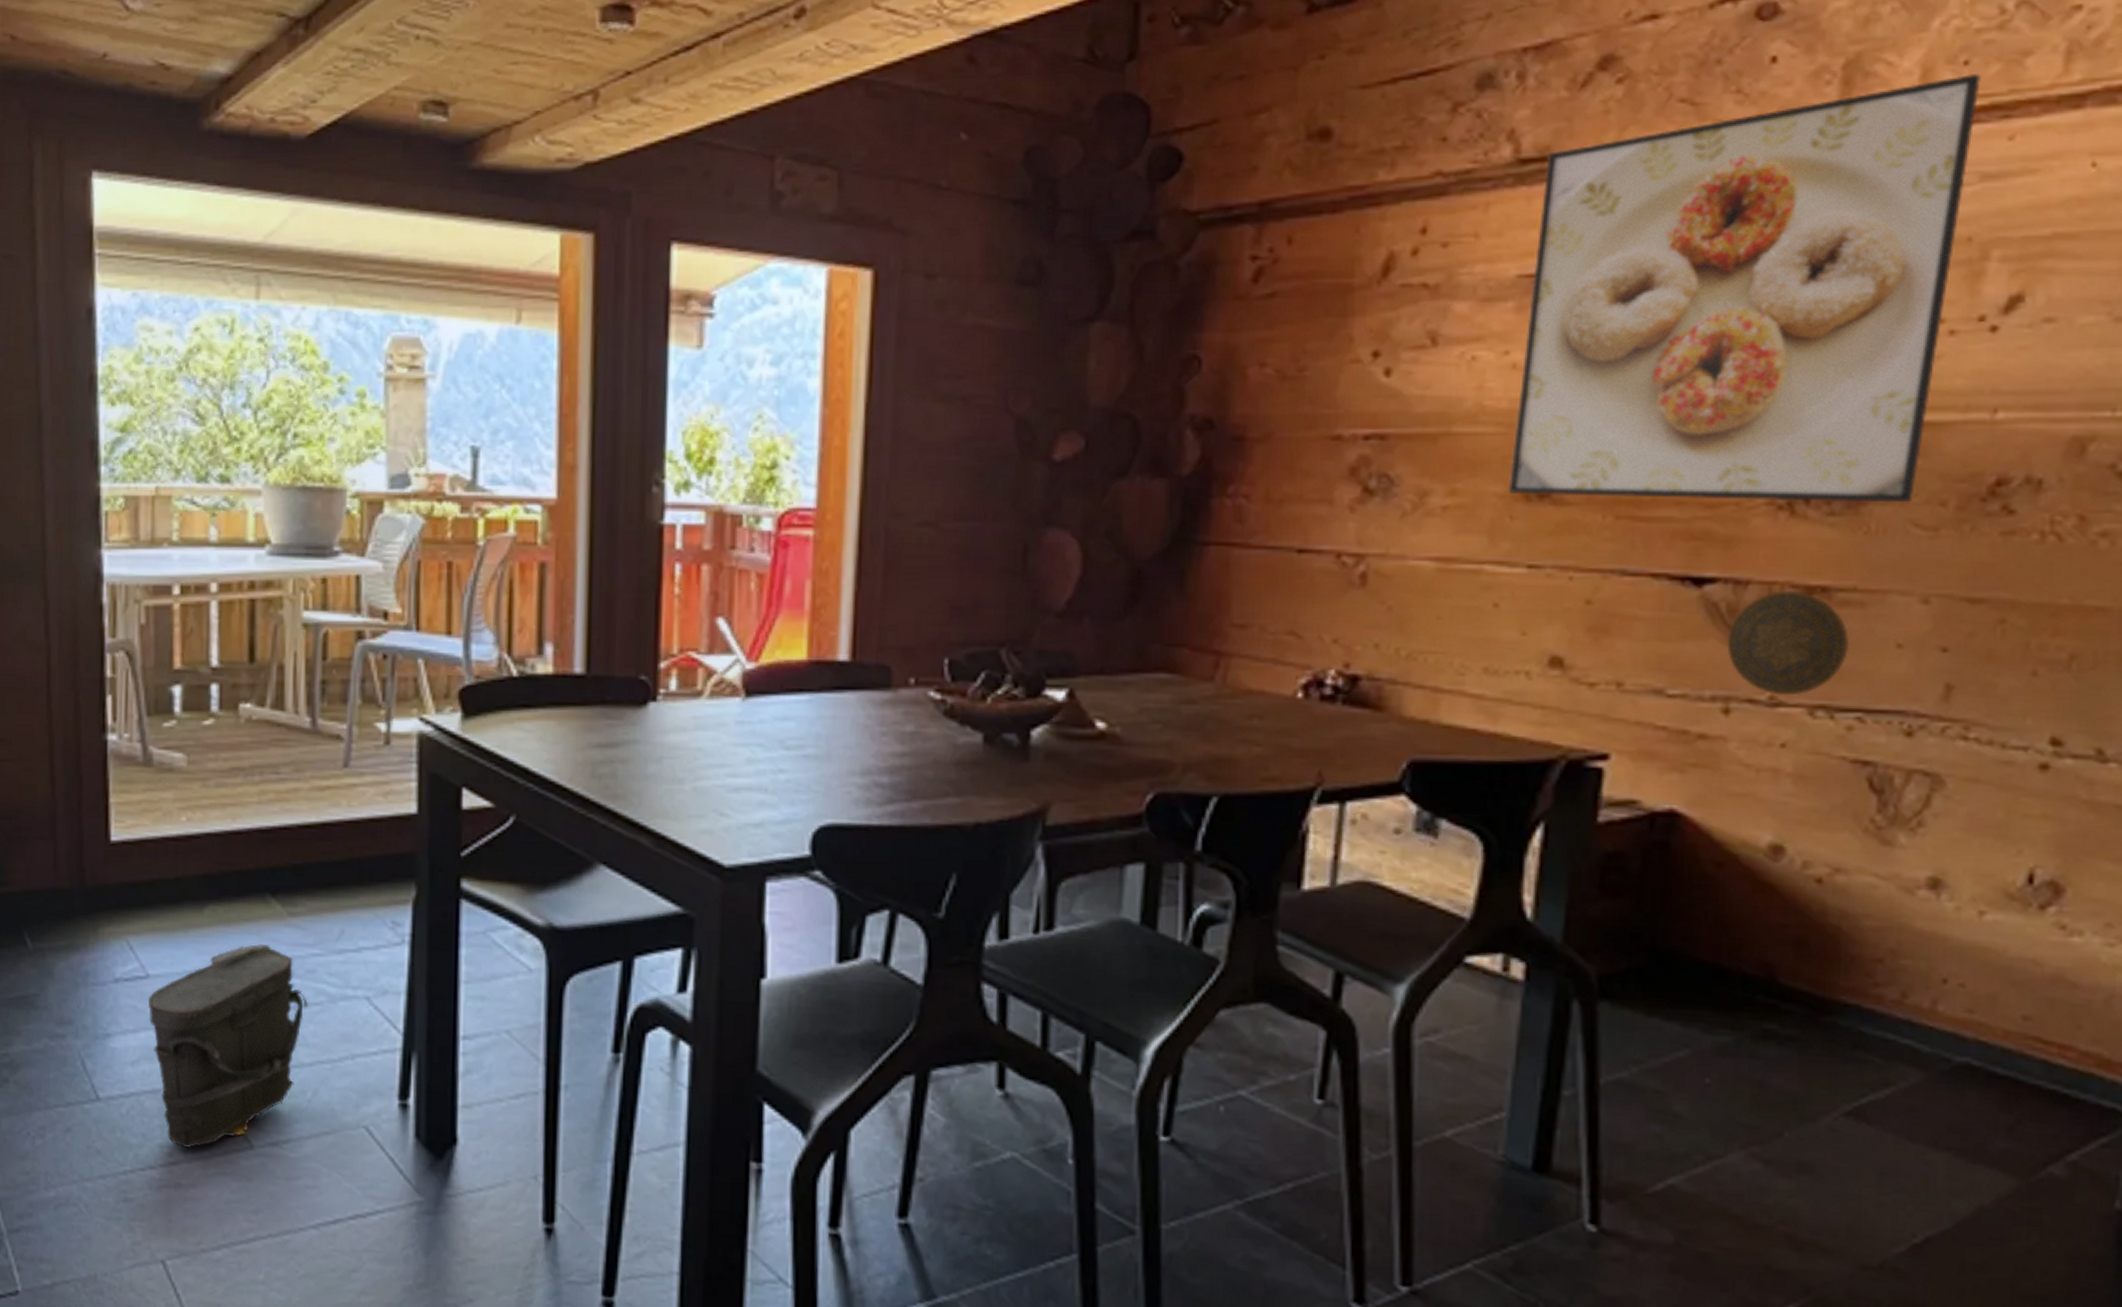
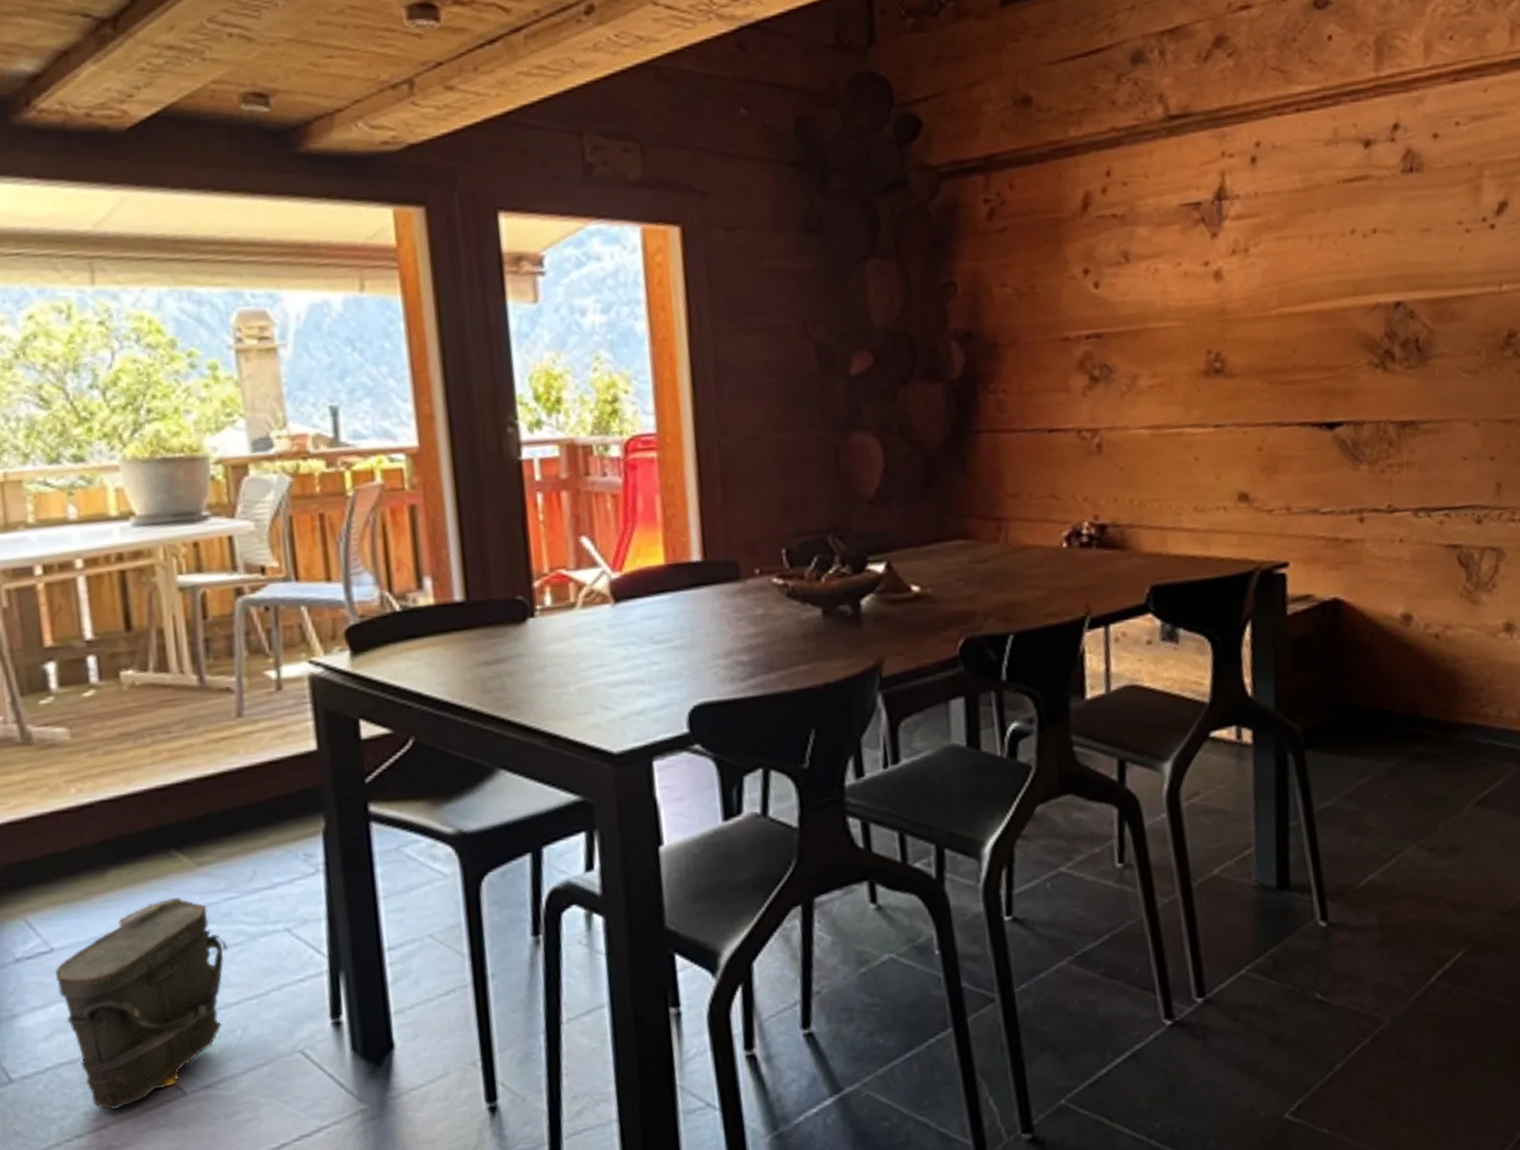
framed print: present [1507,74,1981,503] -> none [1188,46,1462,372]
decorative plate: present [1726,590,1850,696] -> none [1355,425,1434,505]

